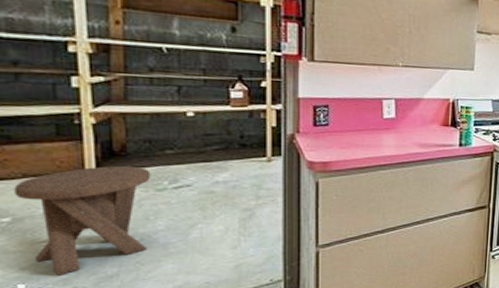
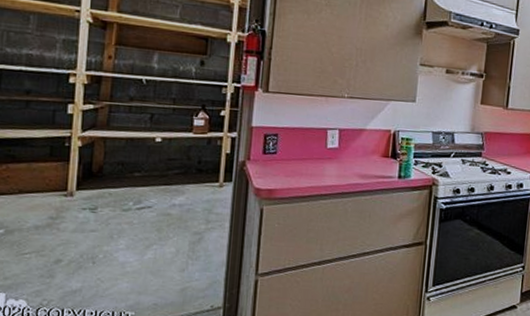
music stool: present [14,166,151,275] -> none [10,185,120,287]

